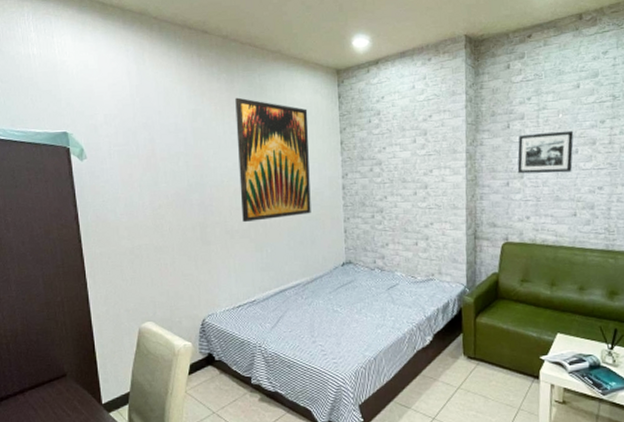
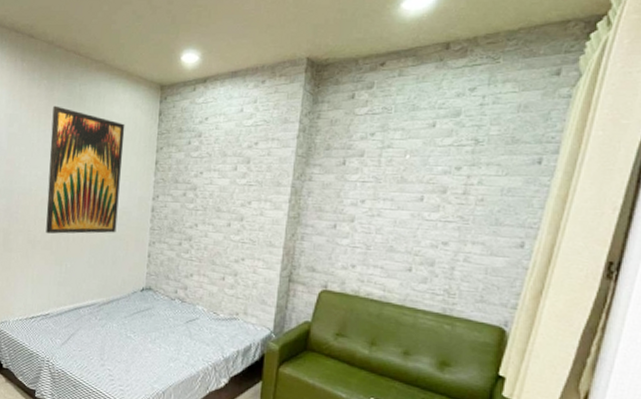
picture frame: present [517,130,574,174] -> none [348,173,421,222]

